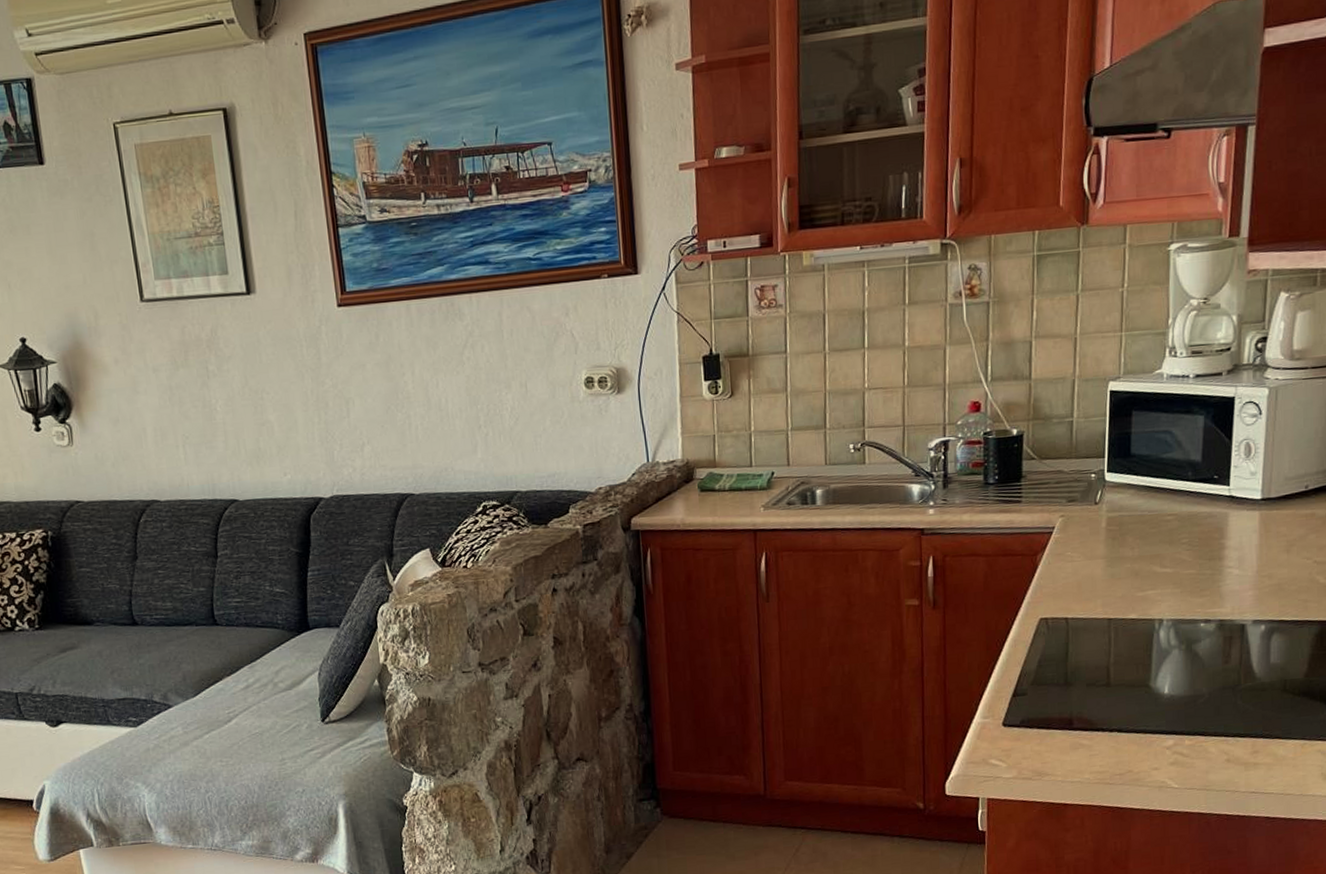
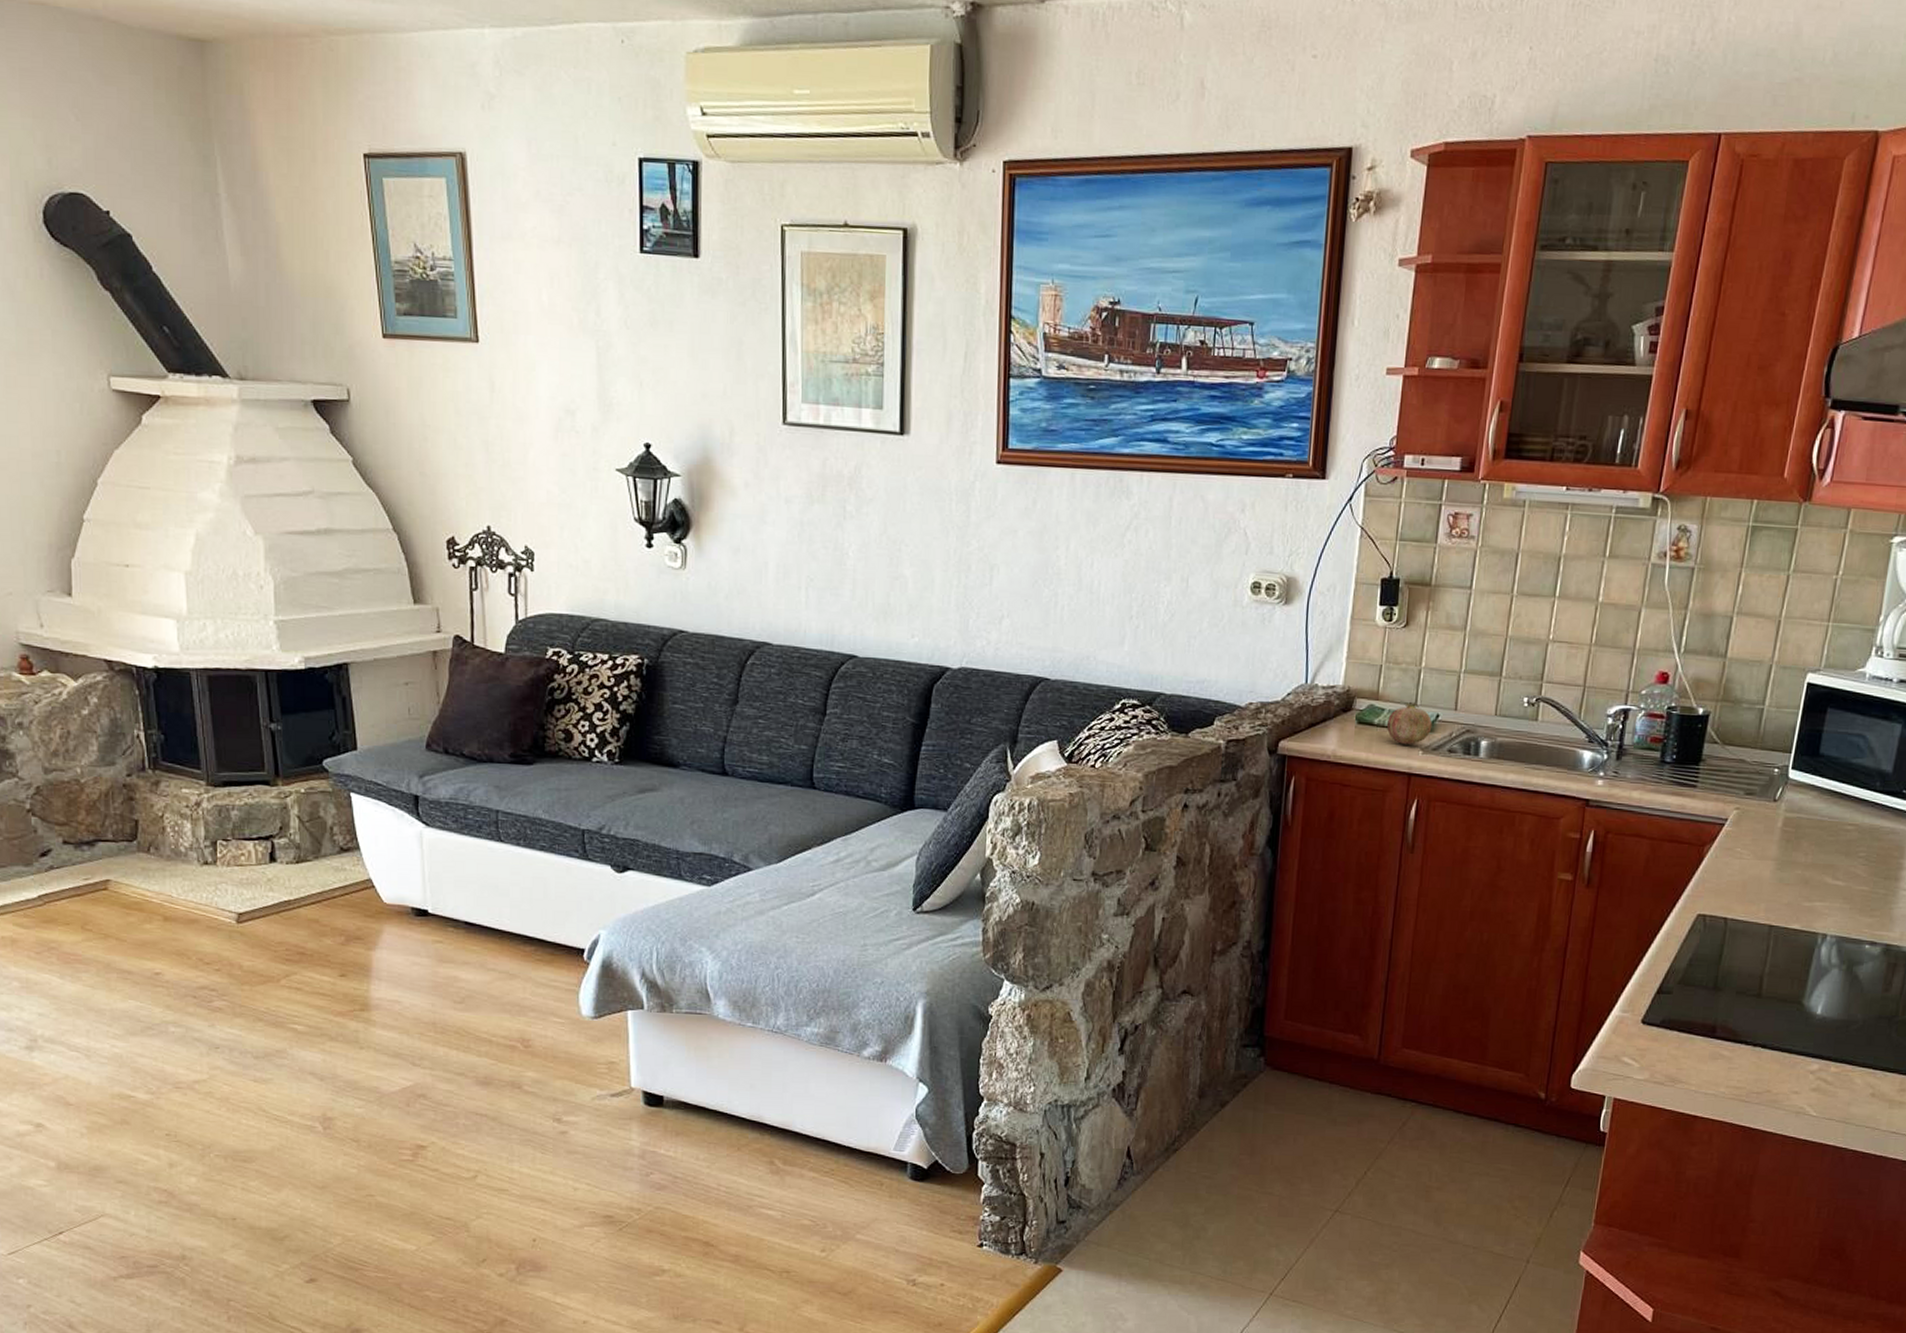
fruit: none [727,464,769,505] -> present [1387,701,1433,745]

